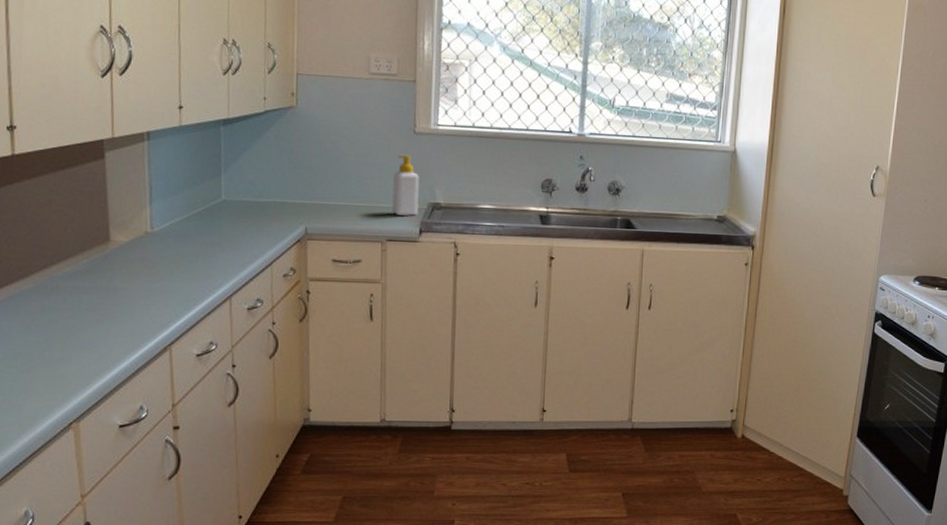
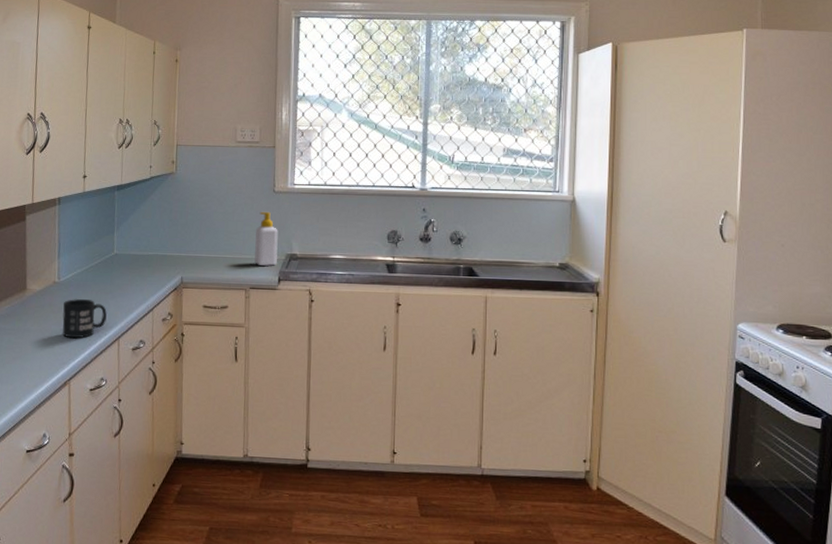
mug: none [159,252,215,297] -> present [62,299,107,338]

